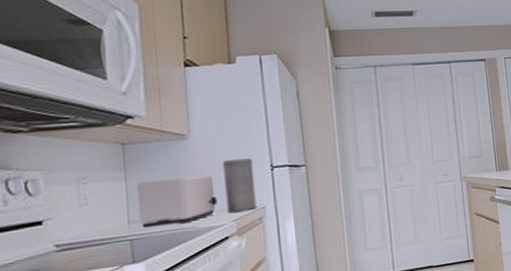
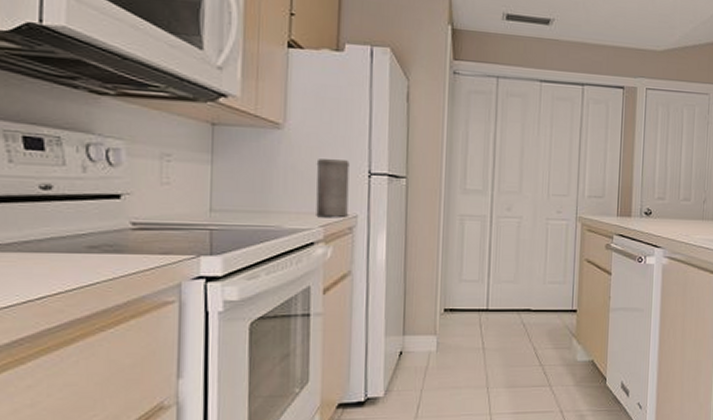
toaster: present [137,175,217,229] -> none [222,168,306,221]

